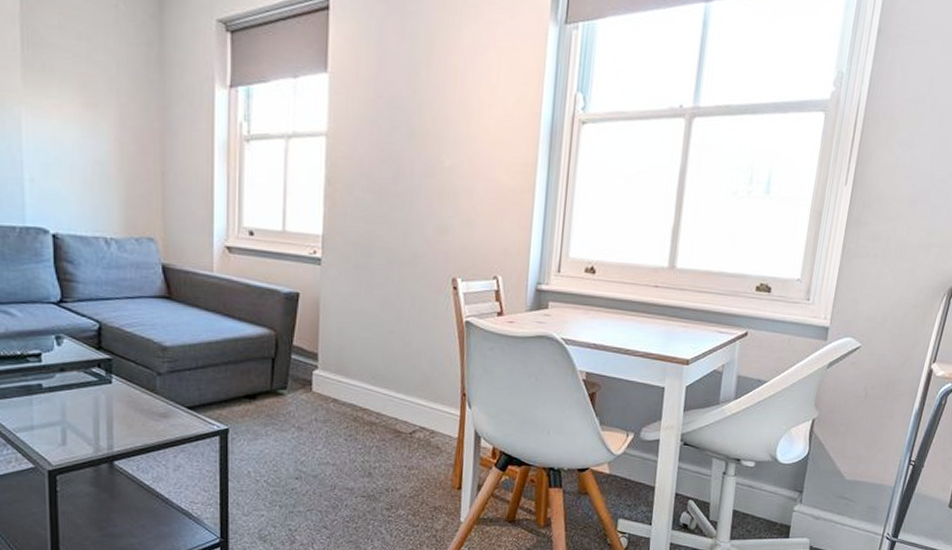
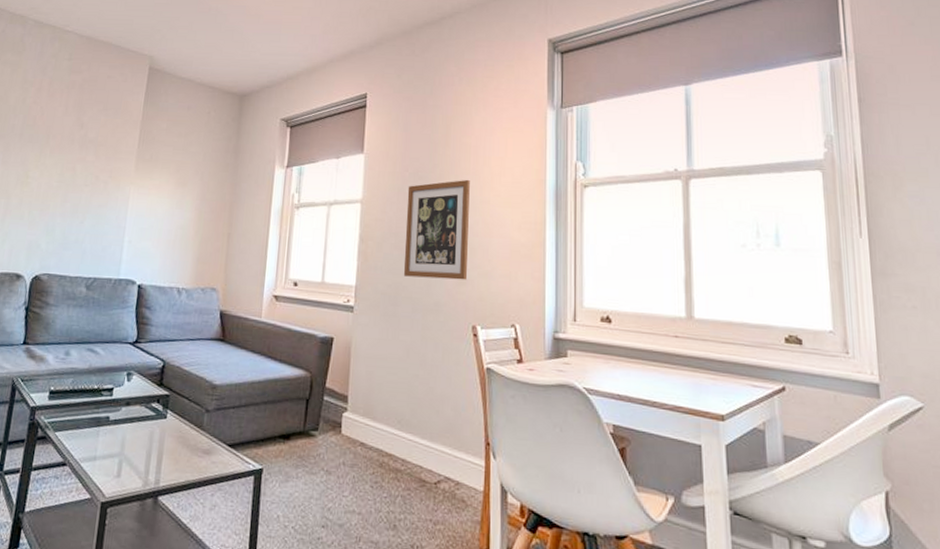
wall art: none [378,110,455,229] -> present [404,179,470,280]

